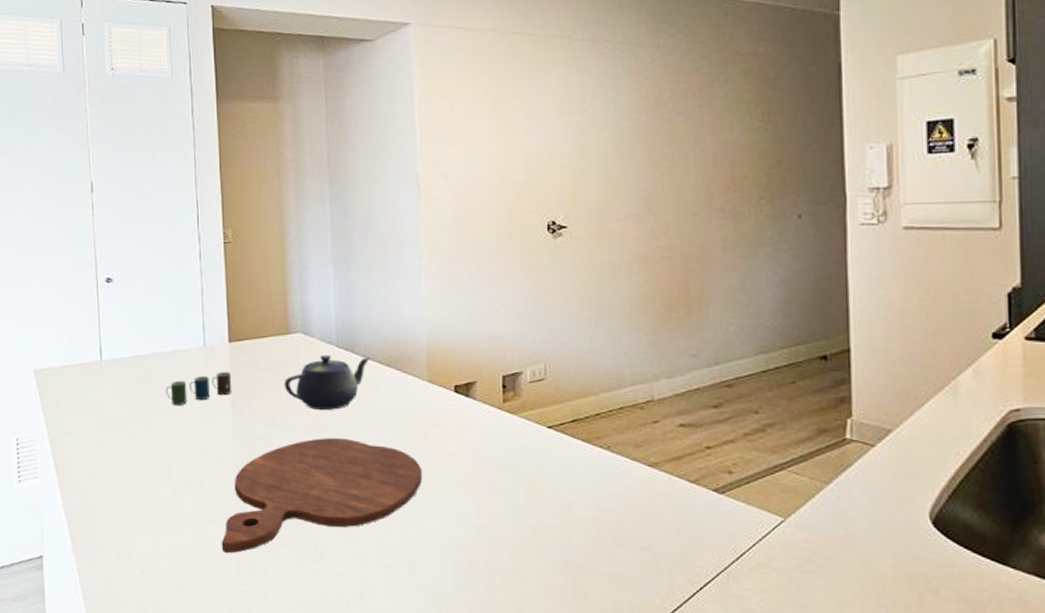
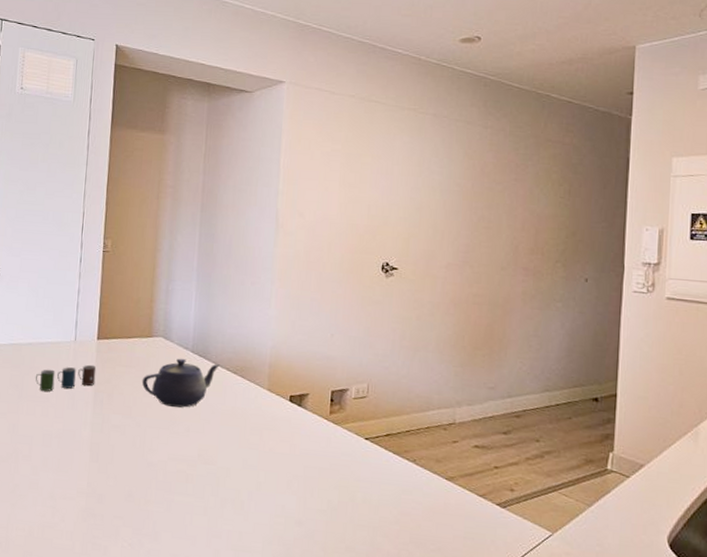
cutting board: present [221,438,423,554] -> none [69,431,255,529]

